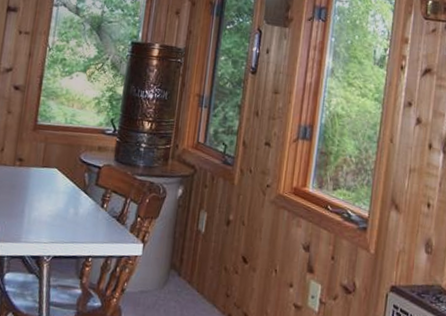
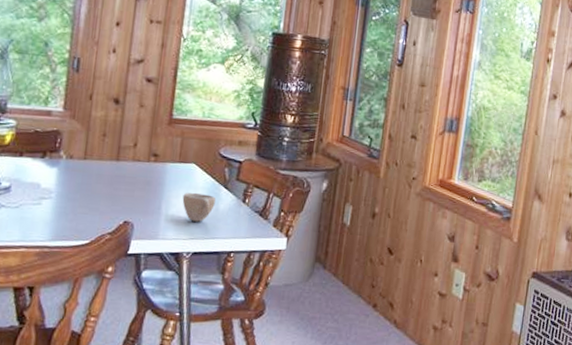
cup: none [44,196,75,226] -> present [182,192,216,222]

